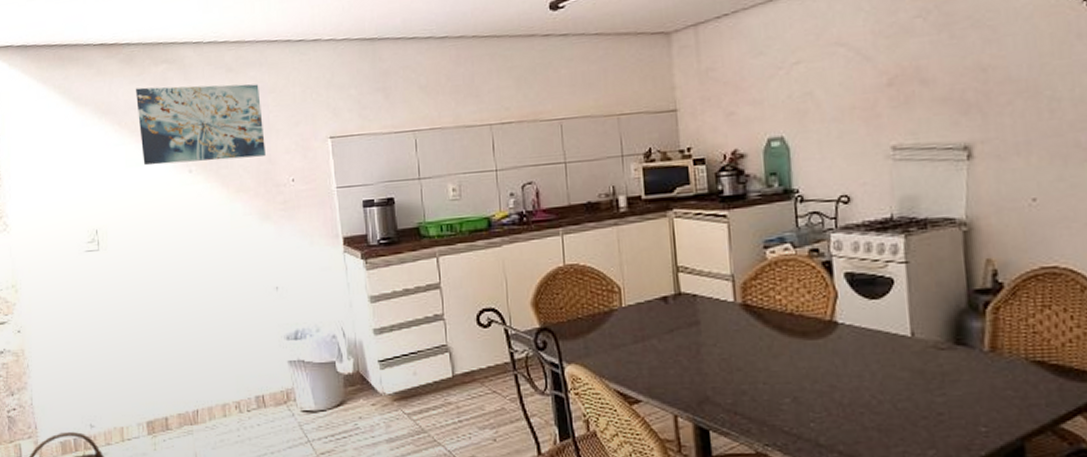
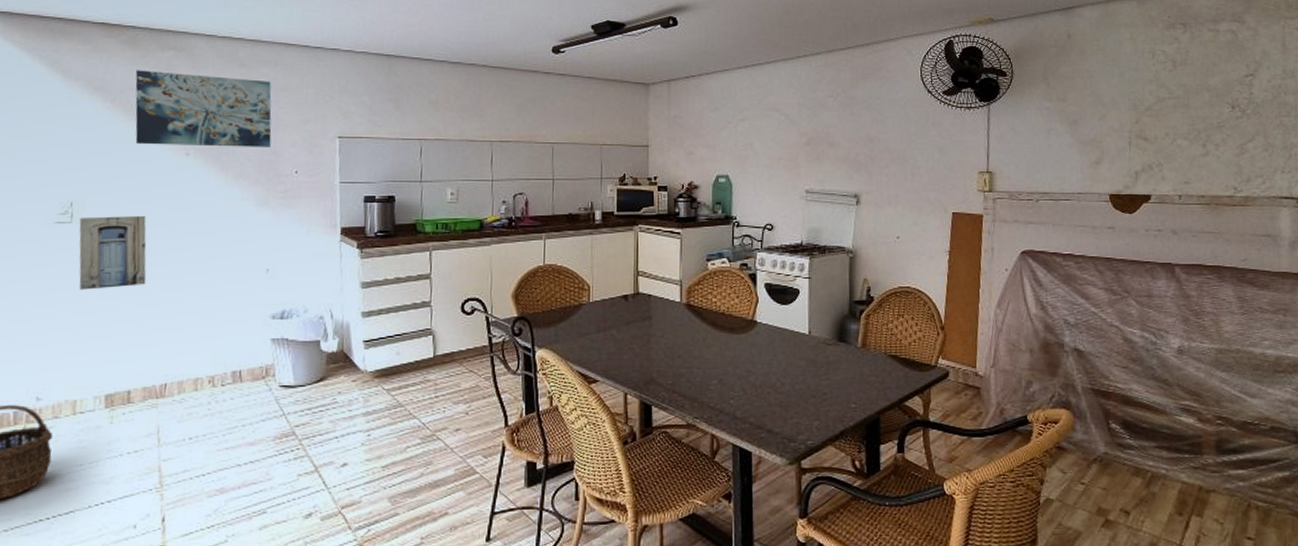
wall art: none [105,238,169,317] -> present [79,215,147,290]

